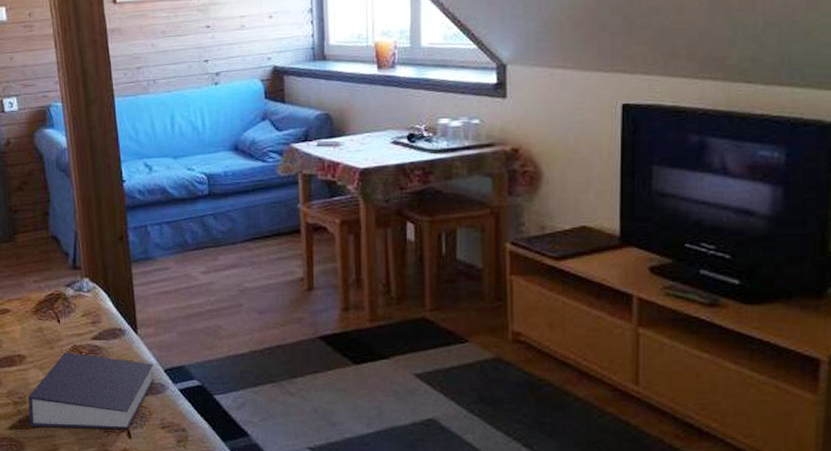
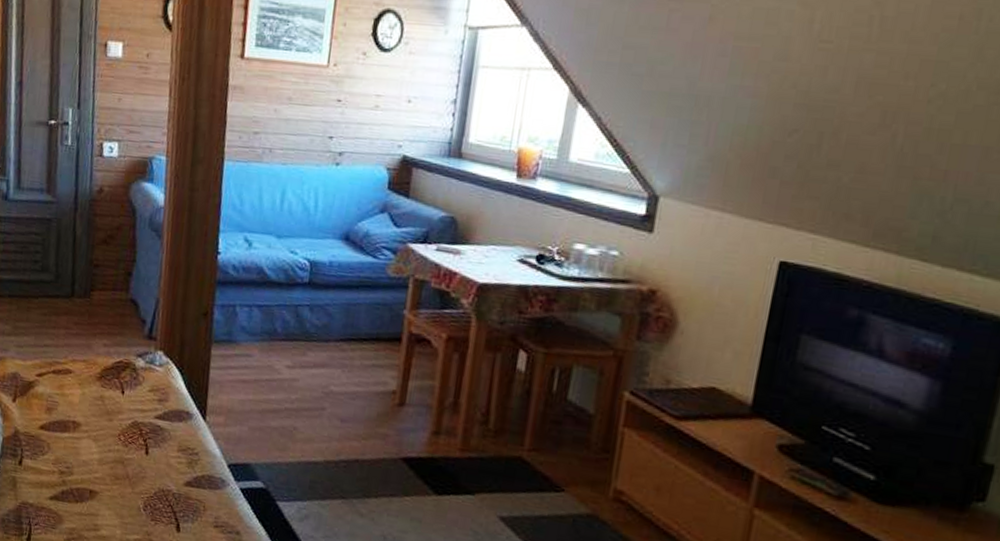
book: present [28,352,154,429] -> none [73,426,217,522]

